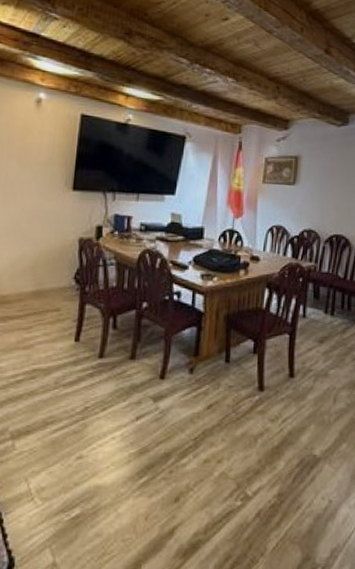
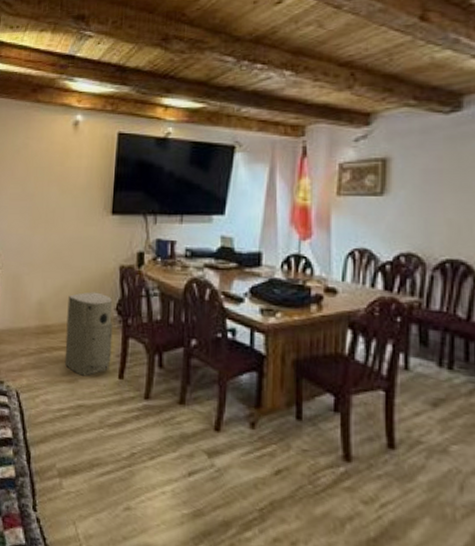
air purifier: none [20,262,71,342] -> present [64,292,113,376]

